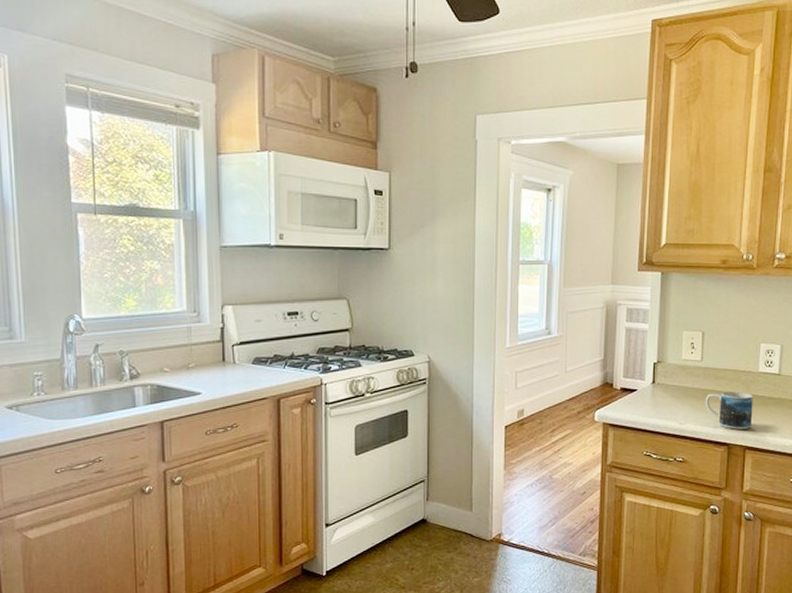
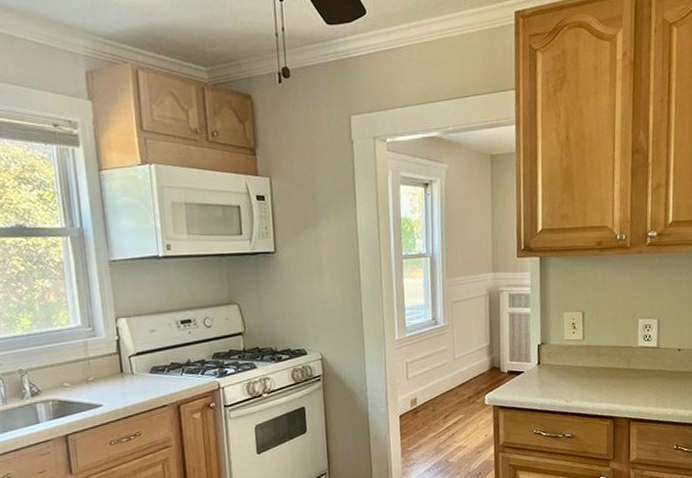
mug: present [705,391,753,430] -> none [589,366,635,403]

